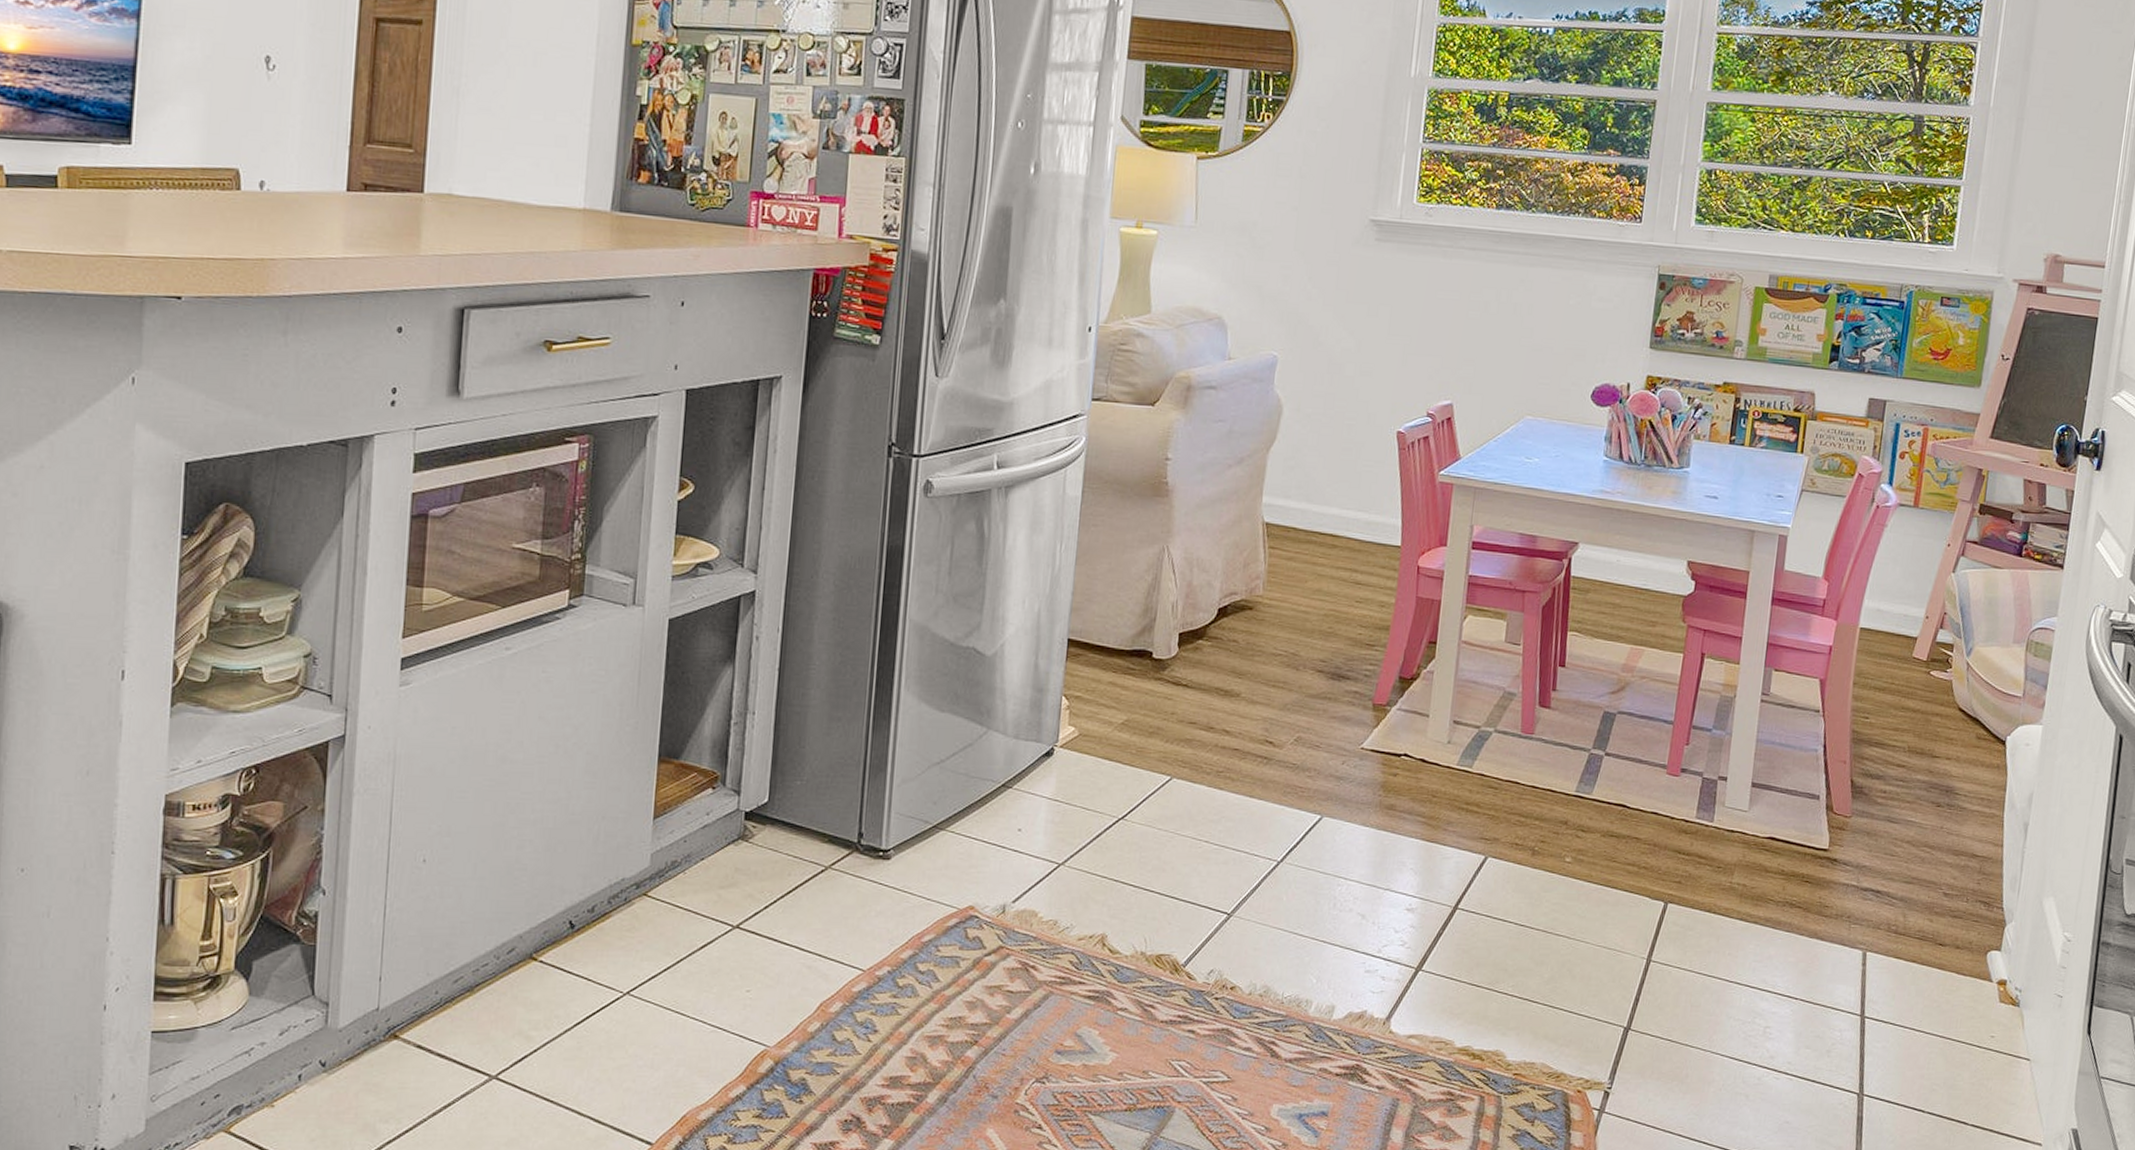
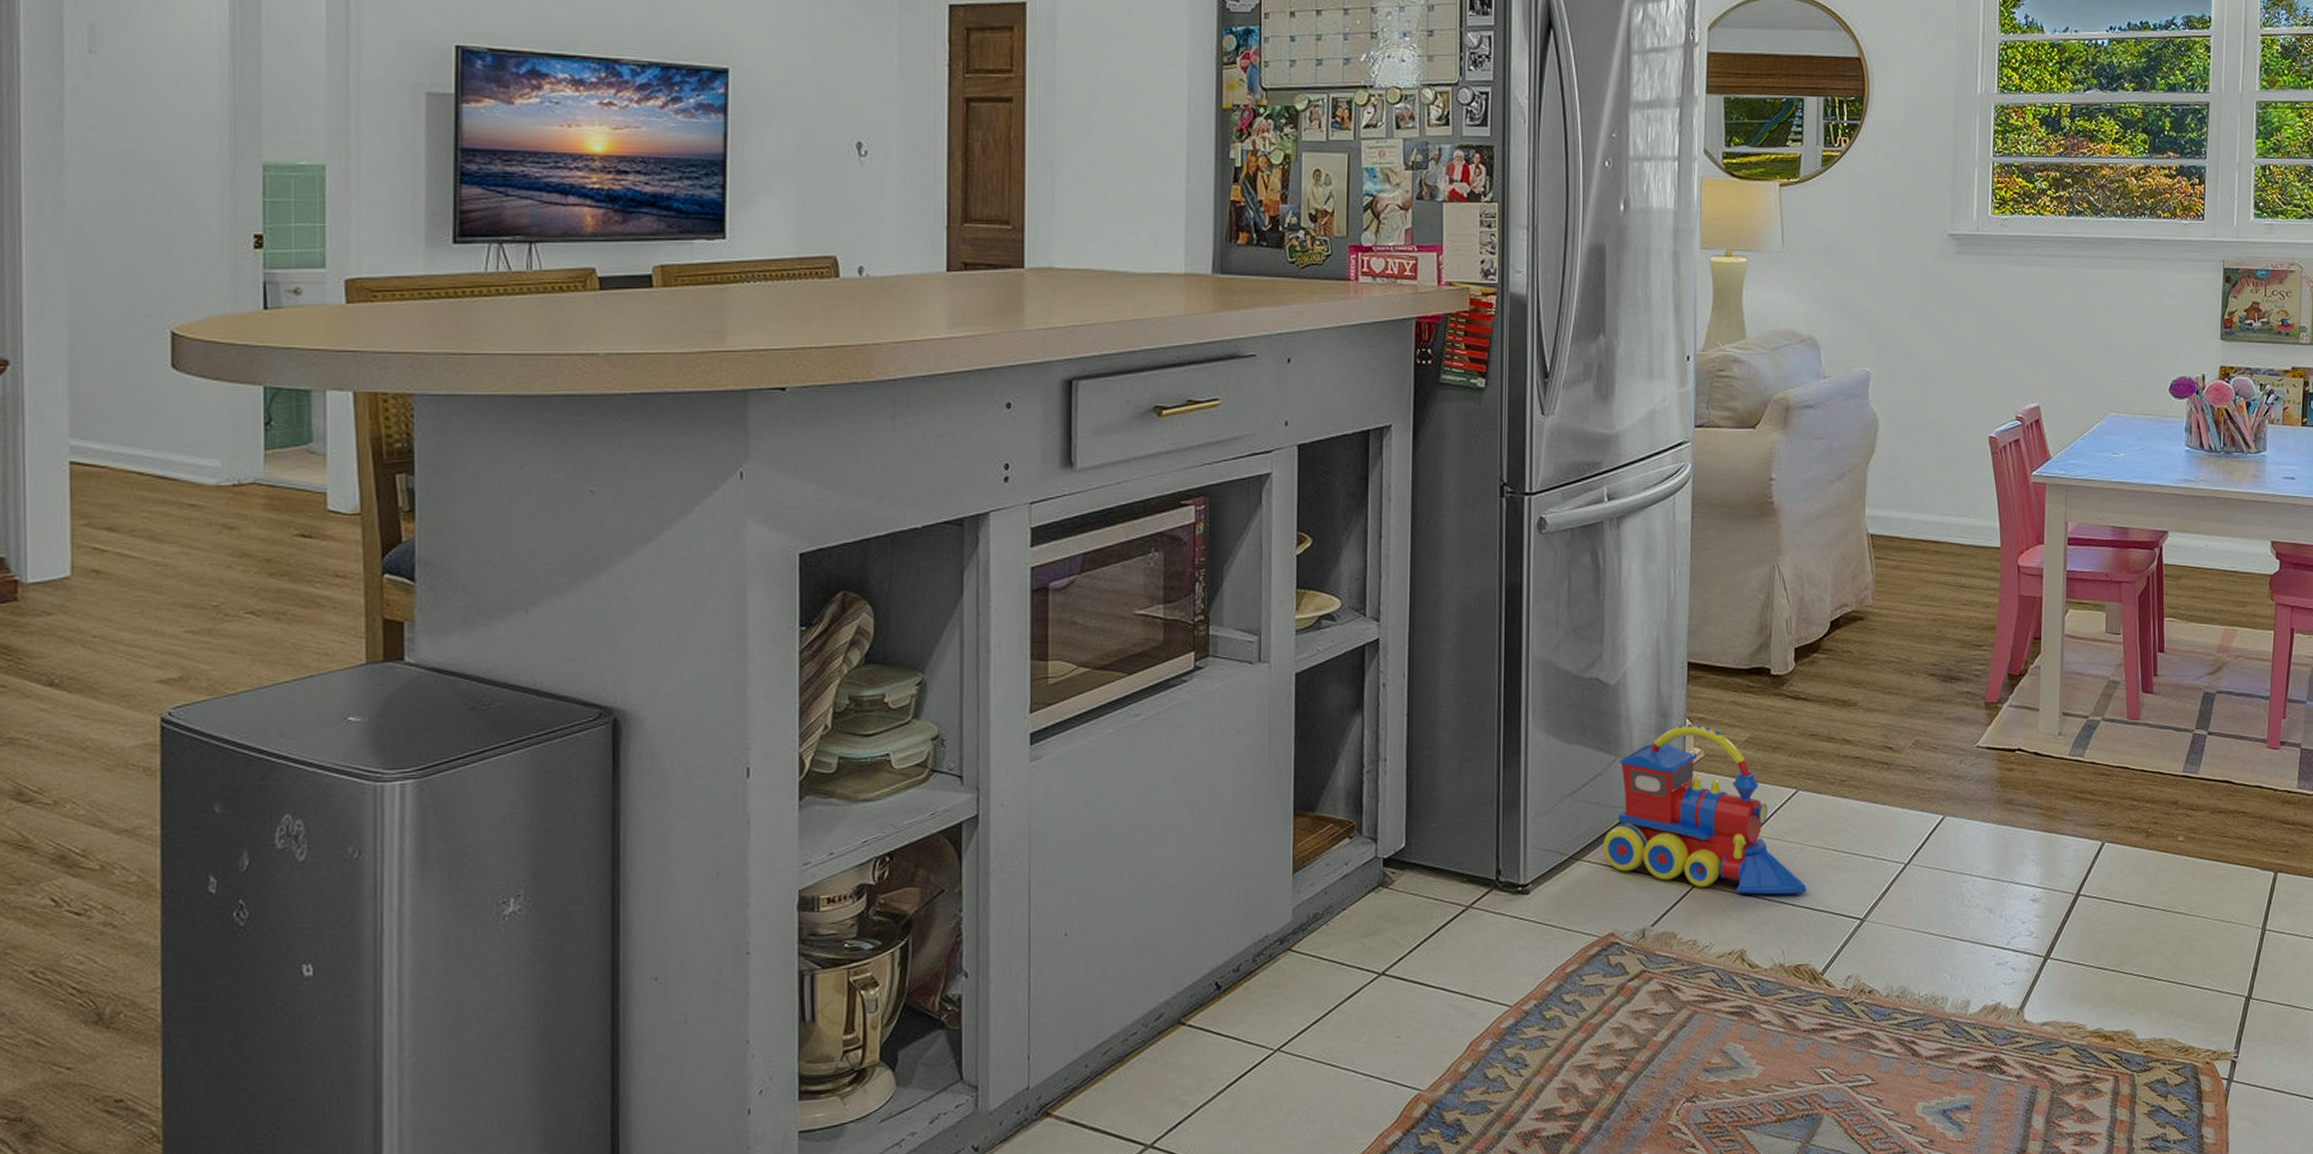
toy train: none [968,701,1175,882] -> present [1603,723,1807,895]

